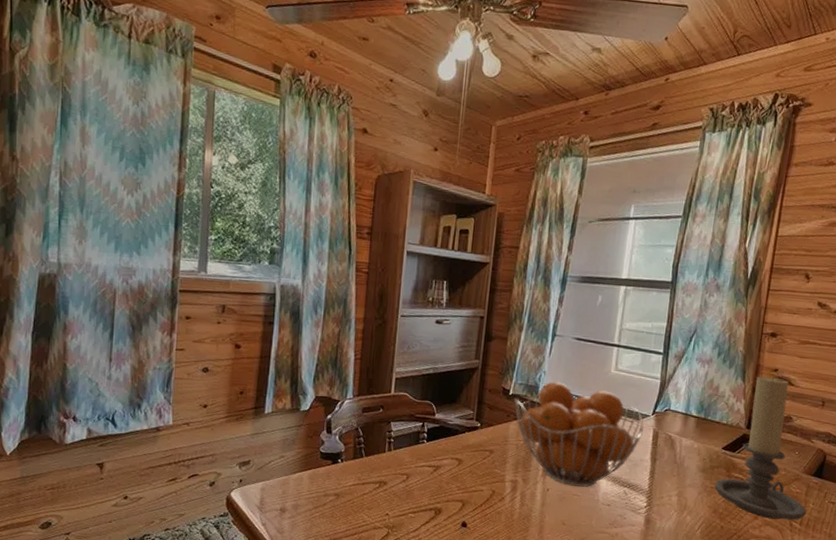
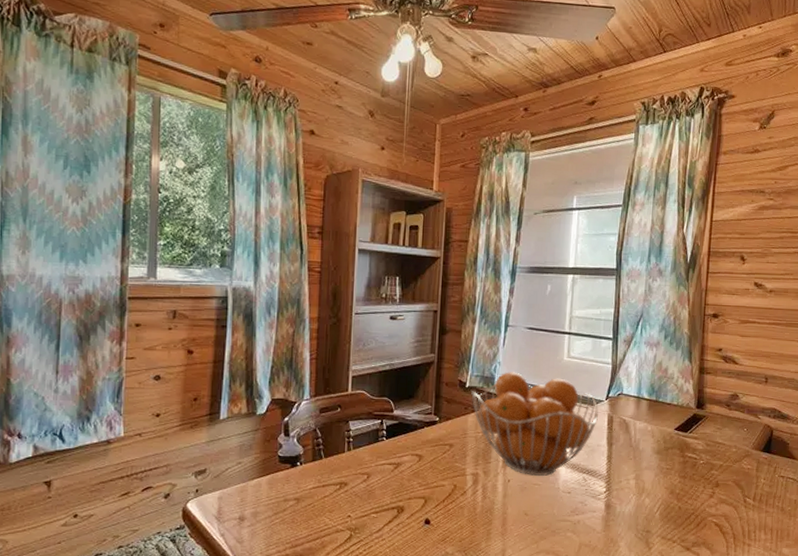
candle holder: present [714,376,807,521] -> none [670,355,759,497]

